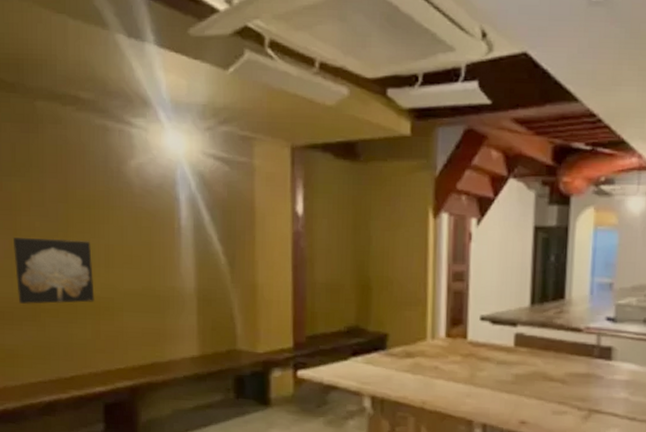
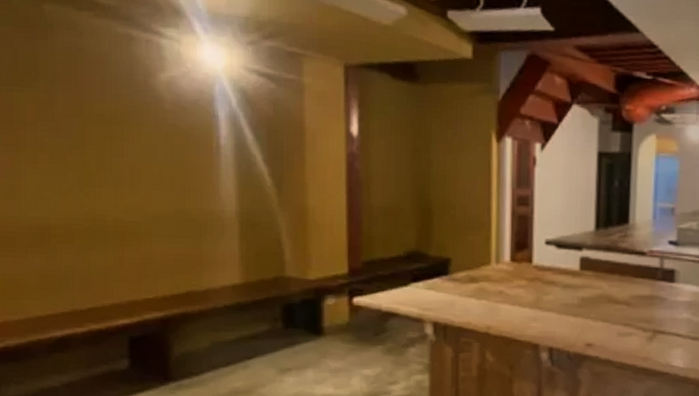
wall art: present [14,238,95,304] -> none [16,154,117,229]

